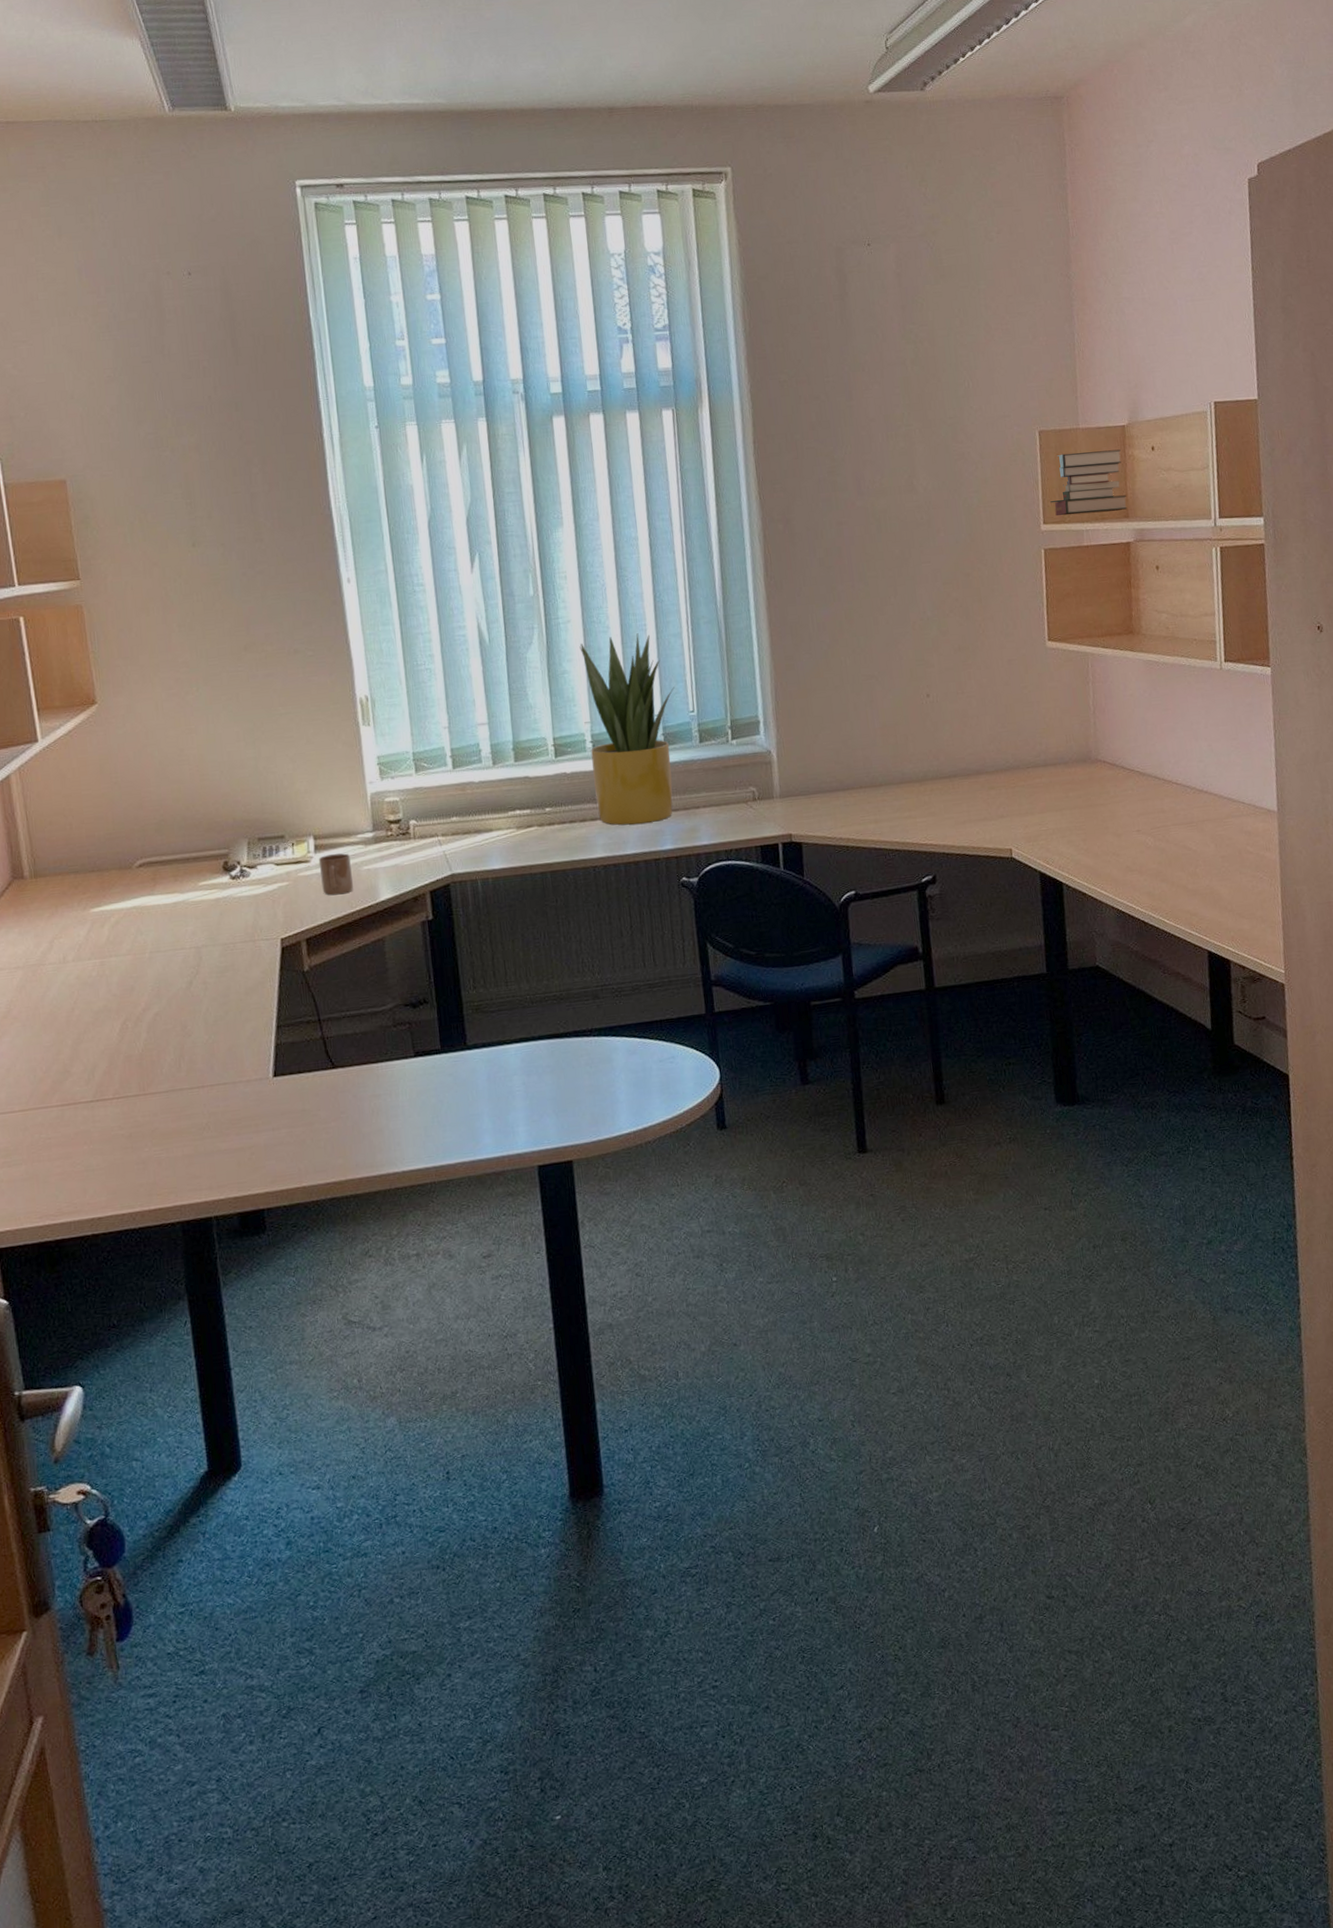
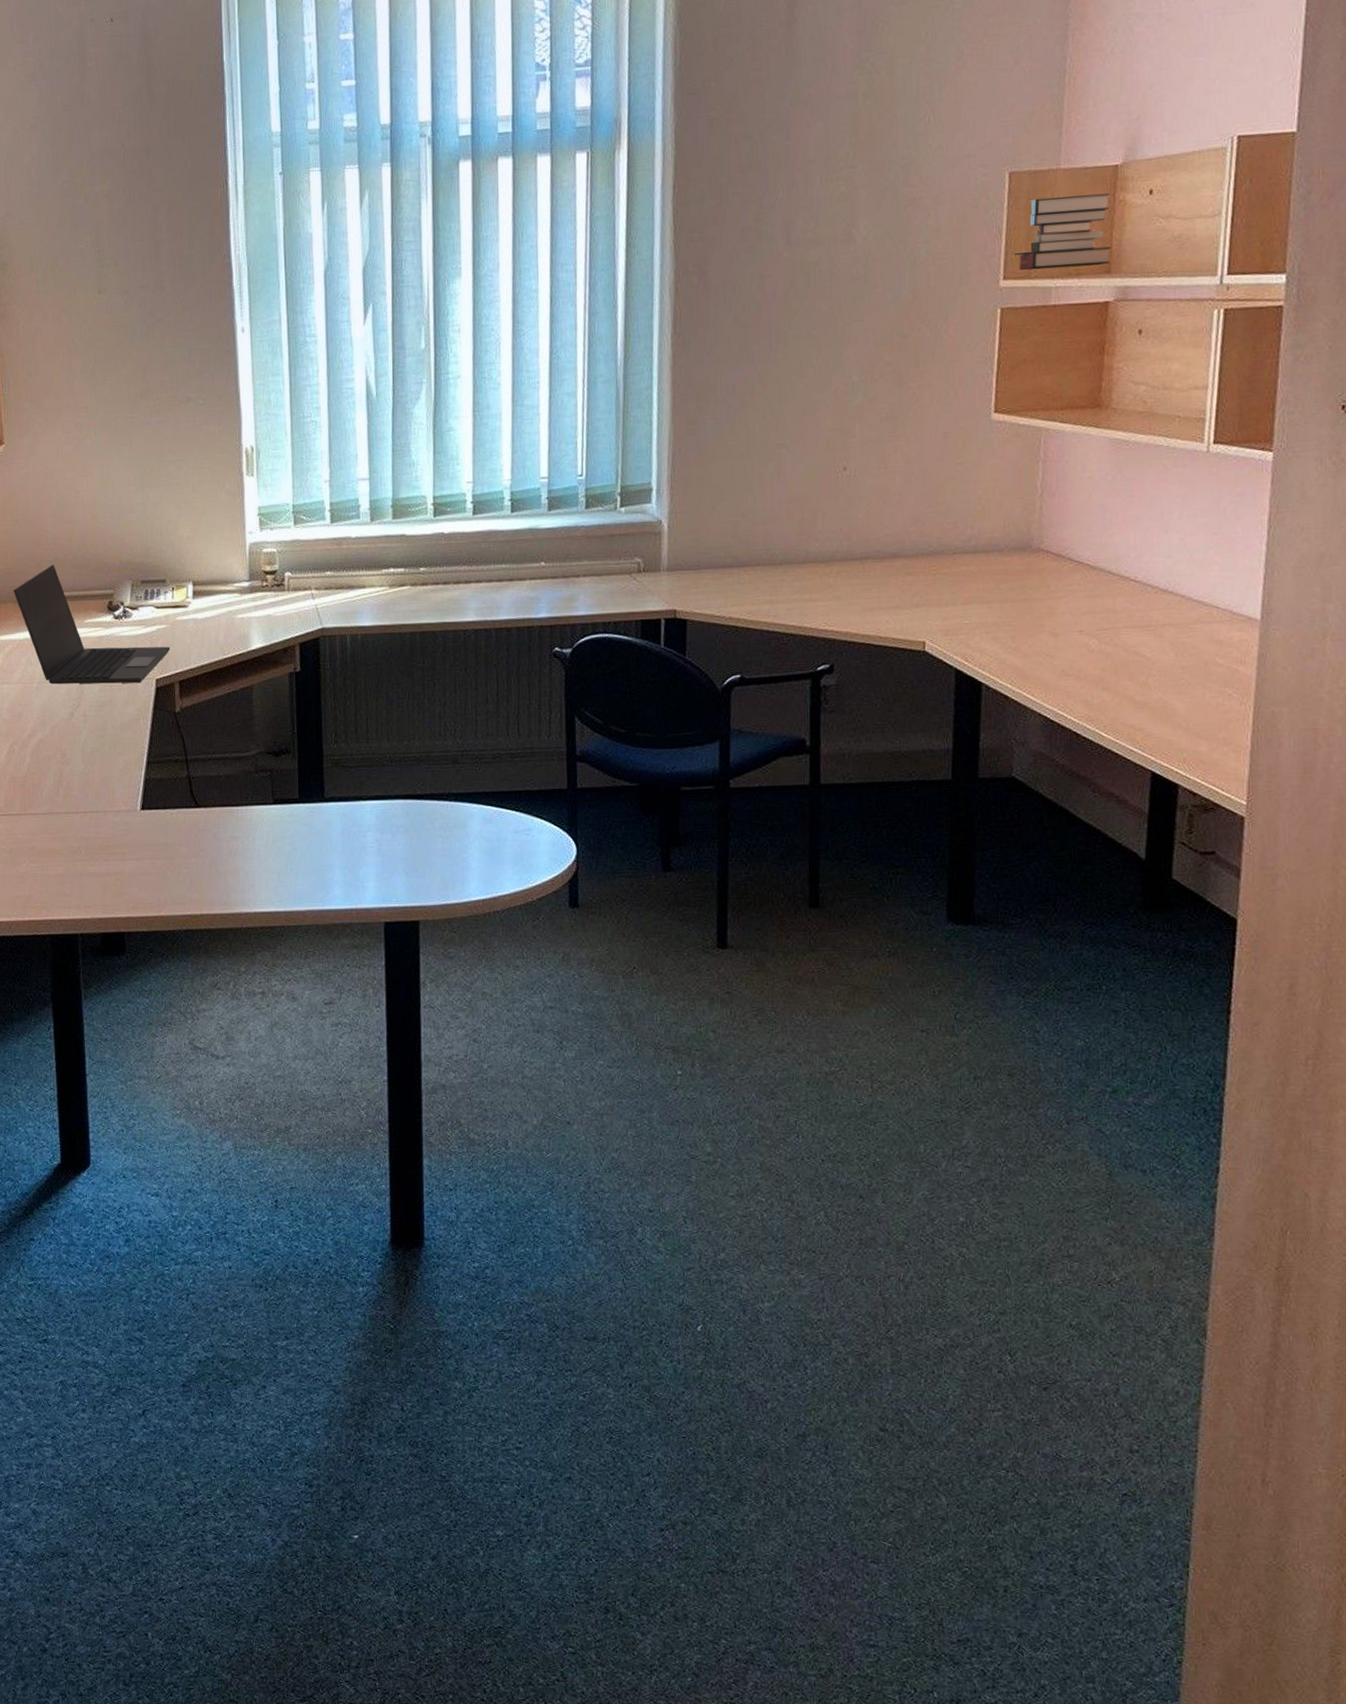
laptop: none [116,827,295,953] -> present [13,564,171,685]
mug: present [318,853,354,896] -> none [196,600,228,641]
planter: present [579,633,675,825] -> none [468,391,564,590]

